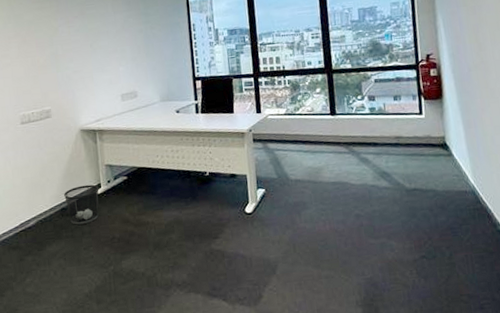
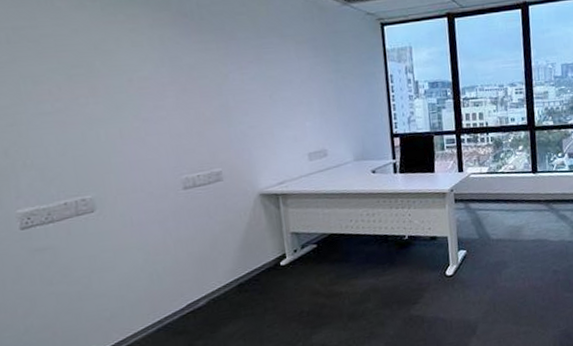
waste bin: present [64,184,99,225] -> none [241,255,284,302]

